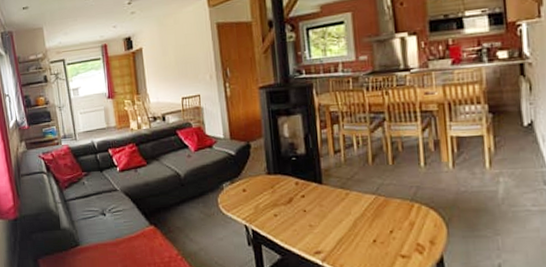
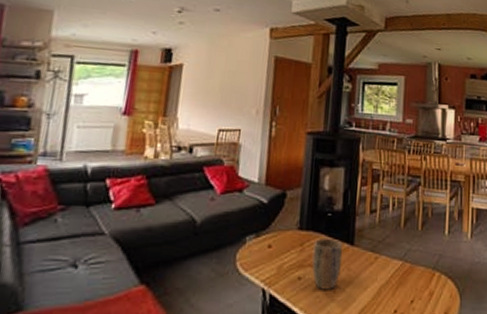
plant pot: none [283,179,314,224] -> present [312,238,343,290]

